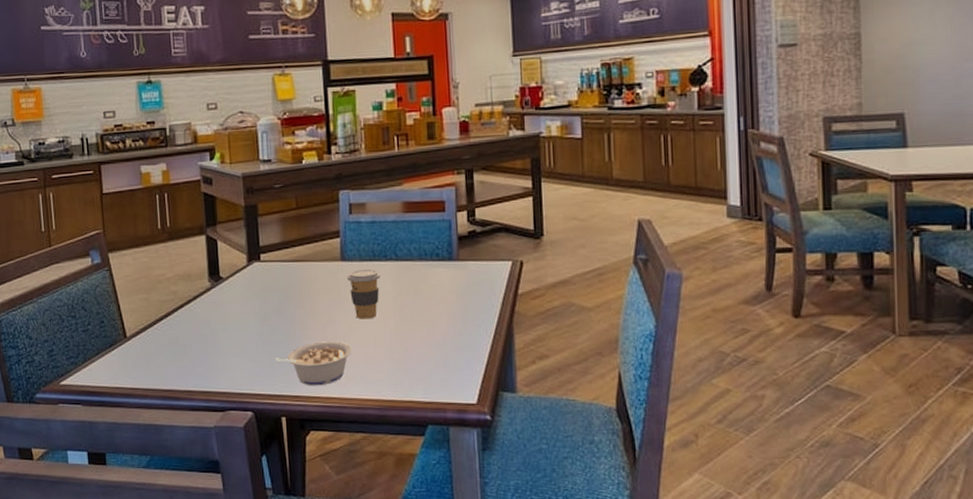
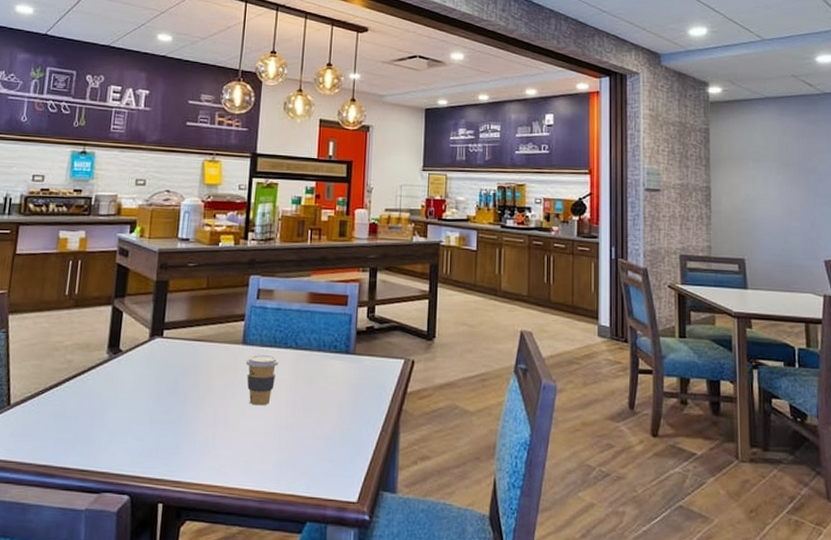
legume: present [275,341,353,386] -> none [162,425,241,472]

